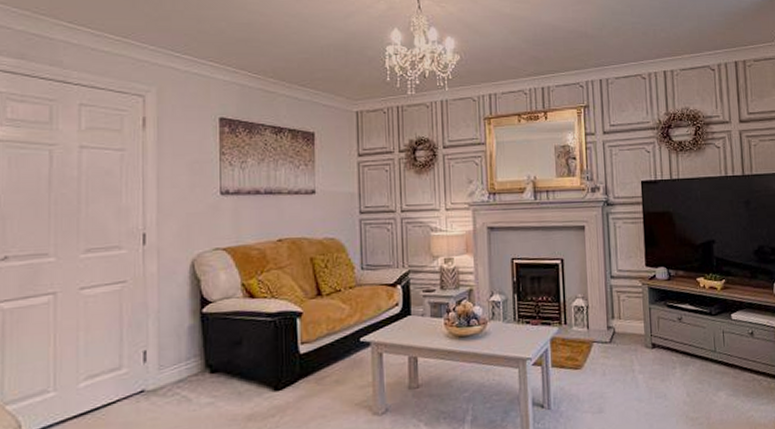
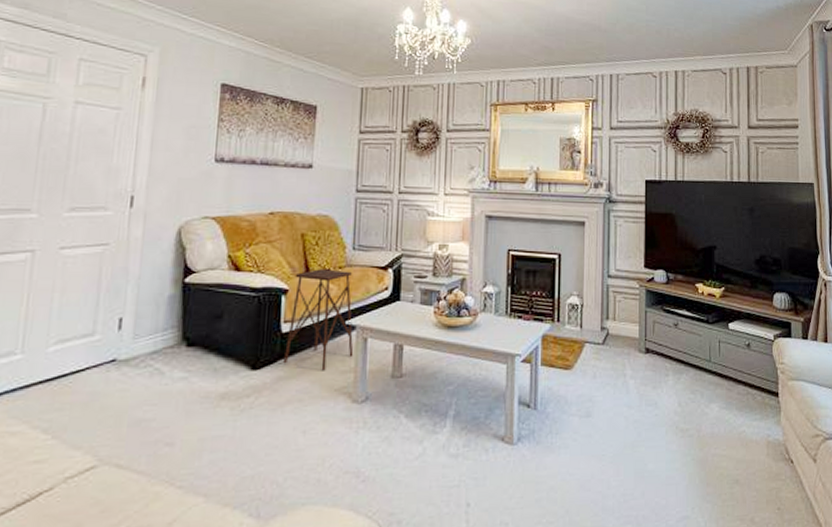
side table: none [304,290,370,387] -> present [284,269,354,371]

